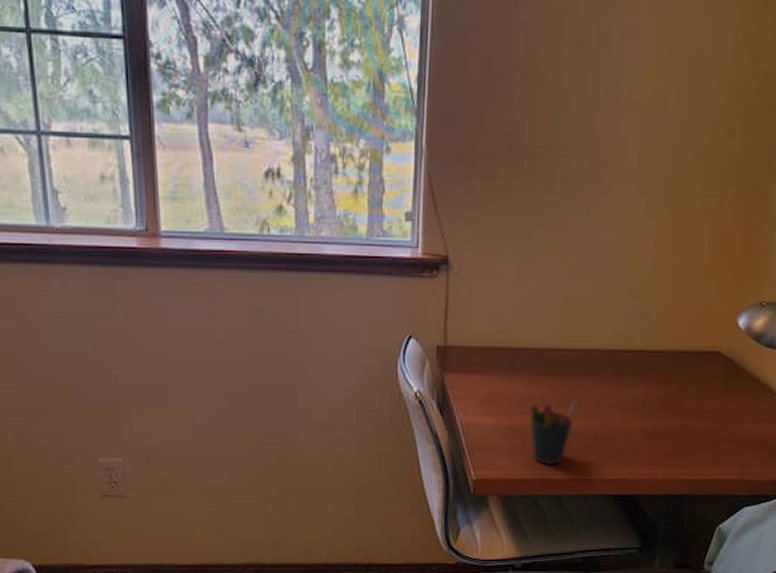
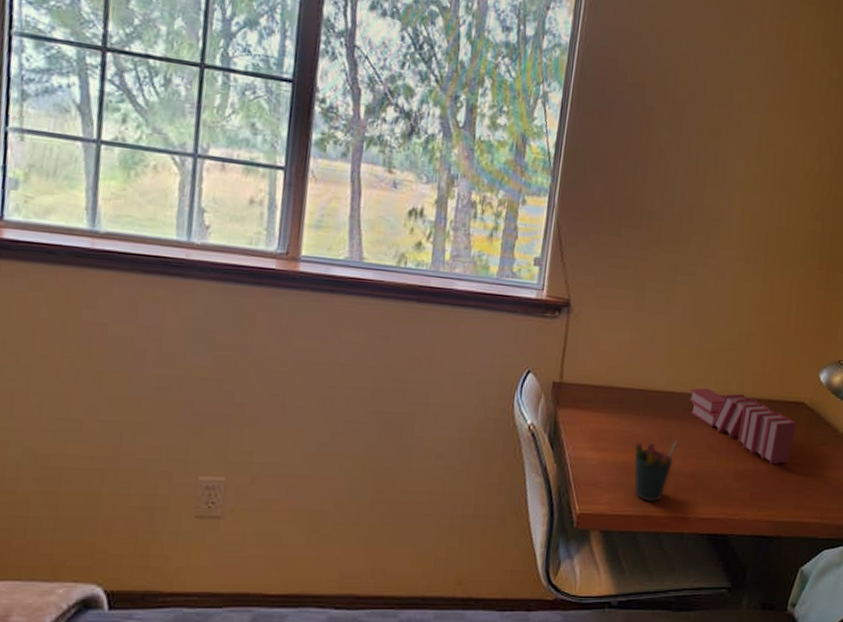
book: none [588,342,711,420] -> present [689,388,796,464]

